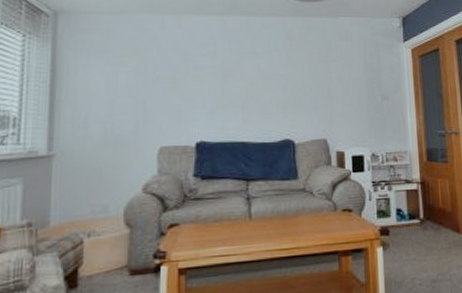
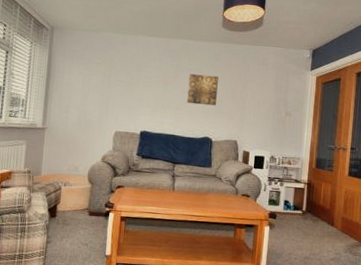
wall art: none [255,58,294,98] -> present [187,73,218,106]

